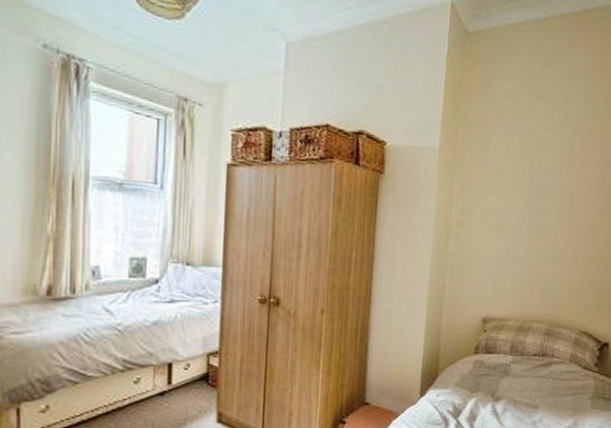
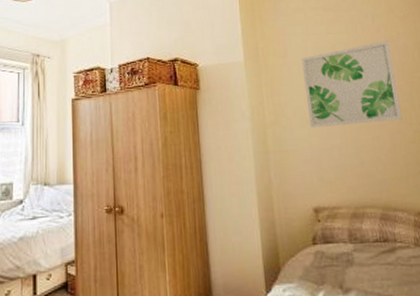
wall art: none [496,146,597,237] -> present [301,40,402,129]

